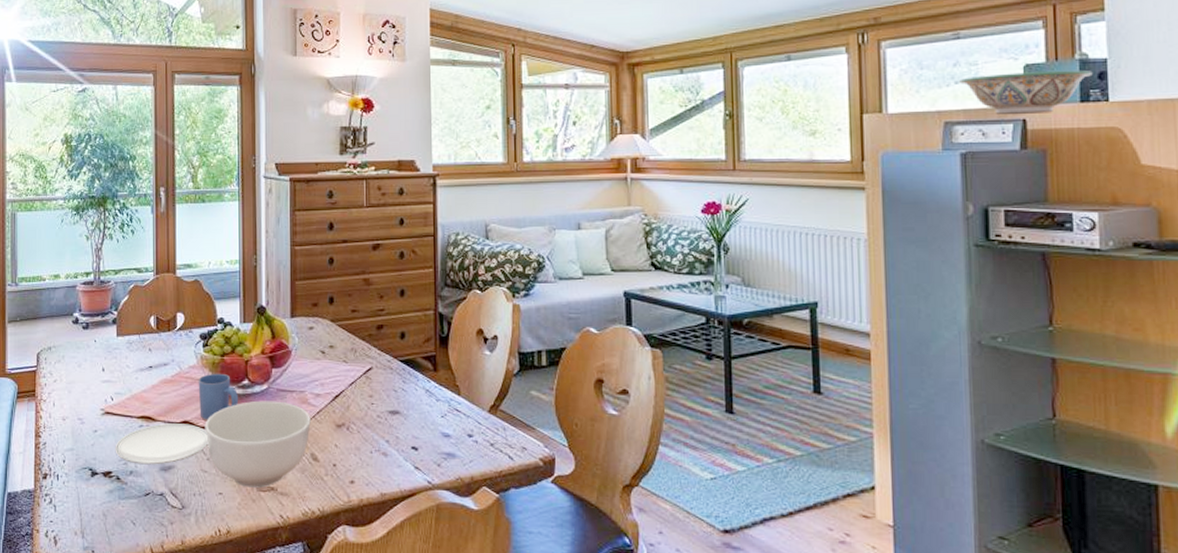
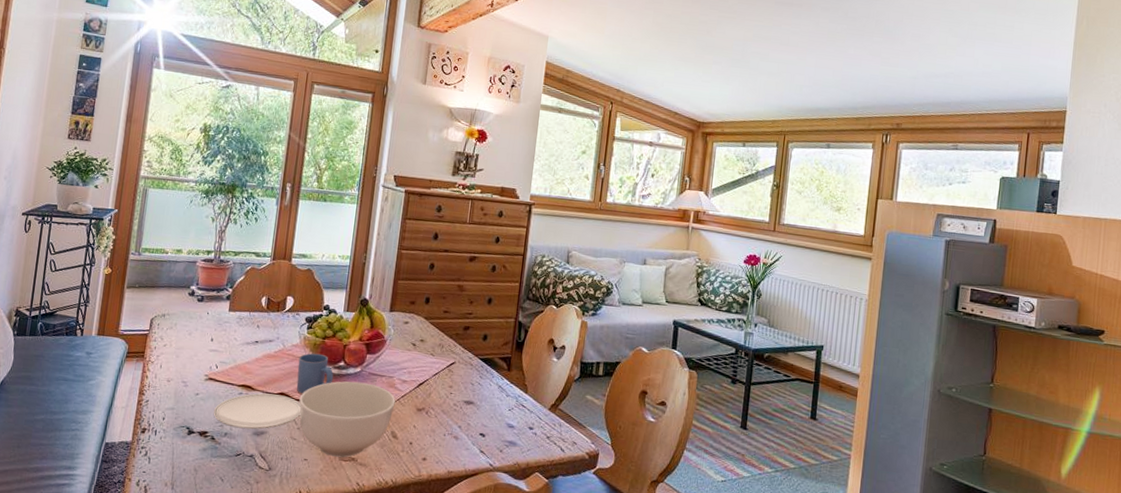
decorative bowl: present [959,70,1093,116] -> none [952,181,1048,218]

